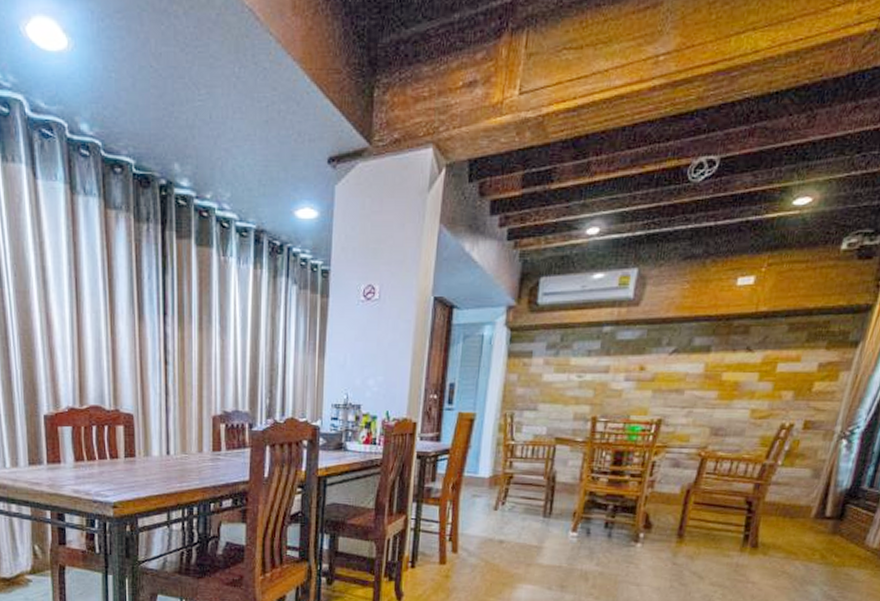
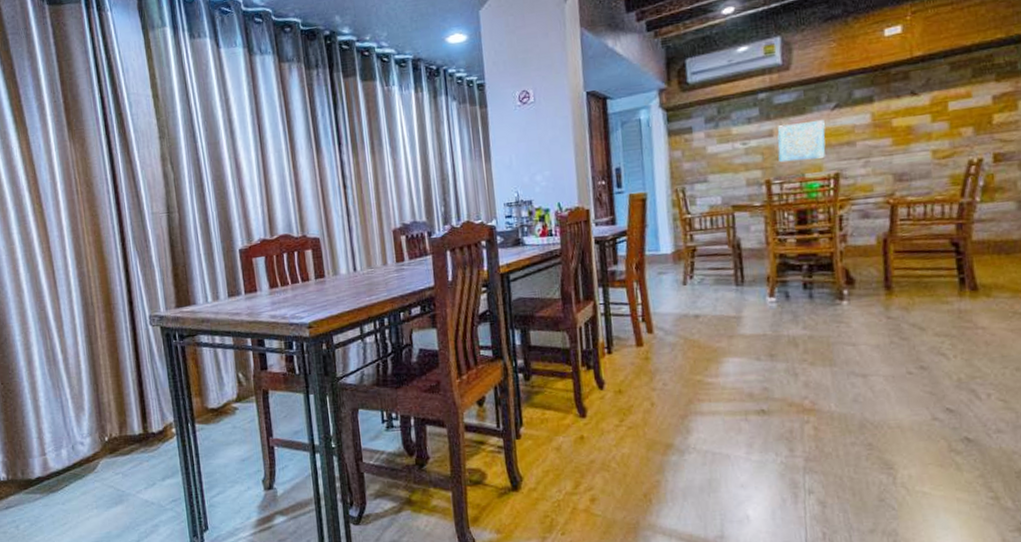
wall art: none [609,362,660,402] -> present [777,119,826,163]

